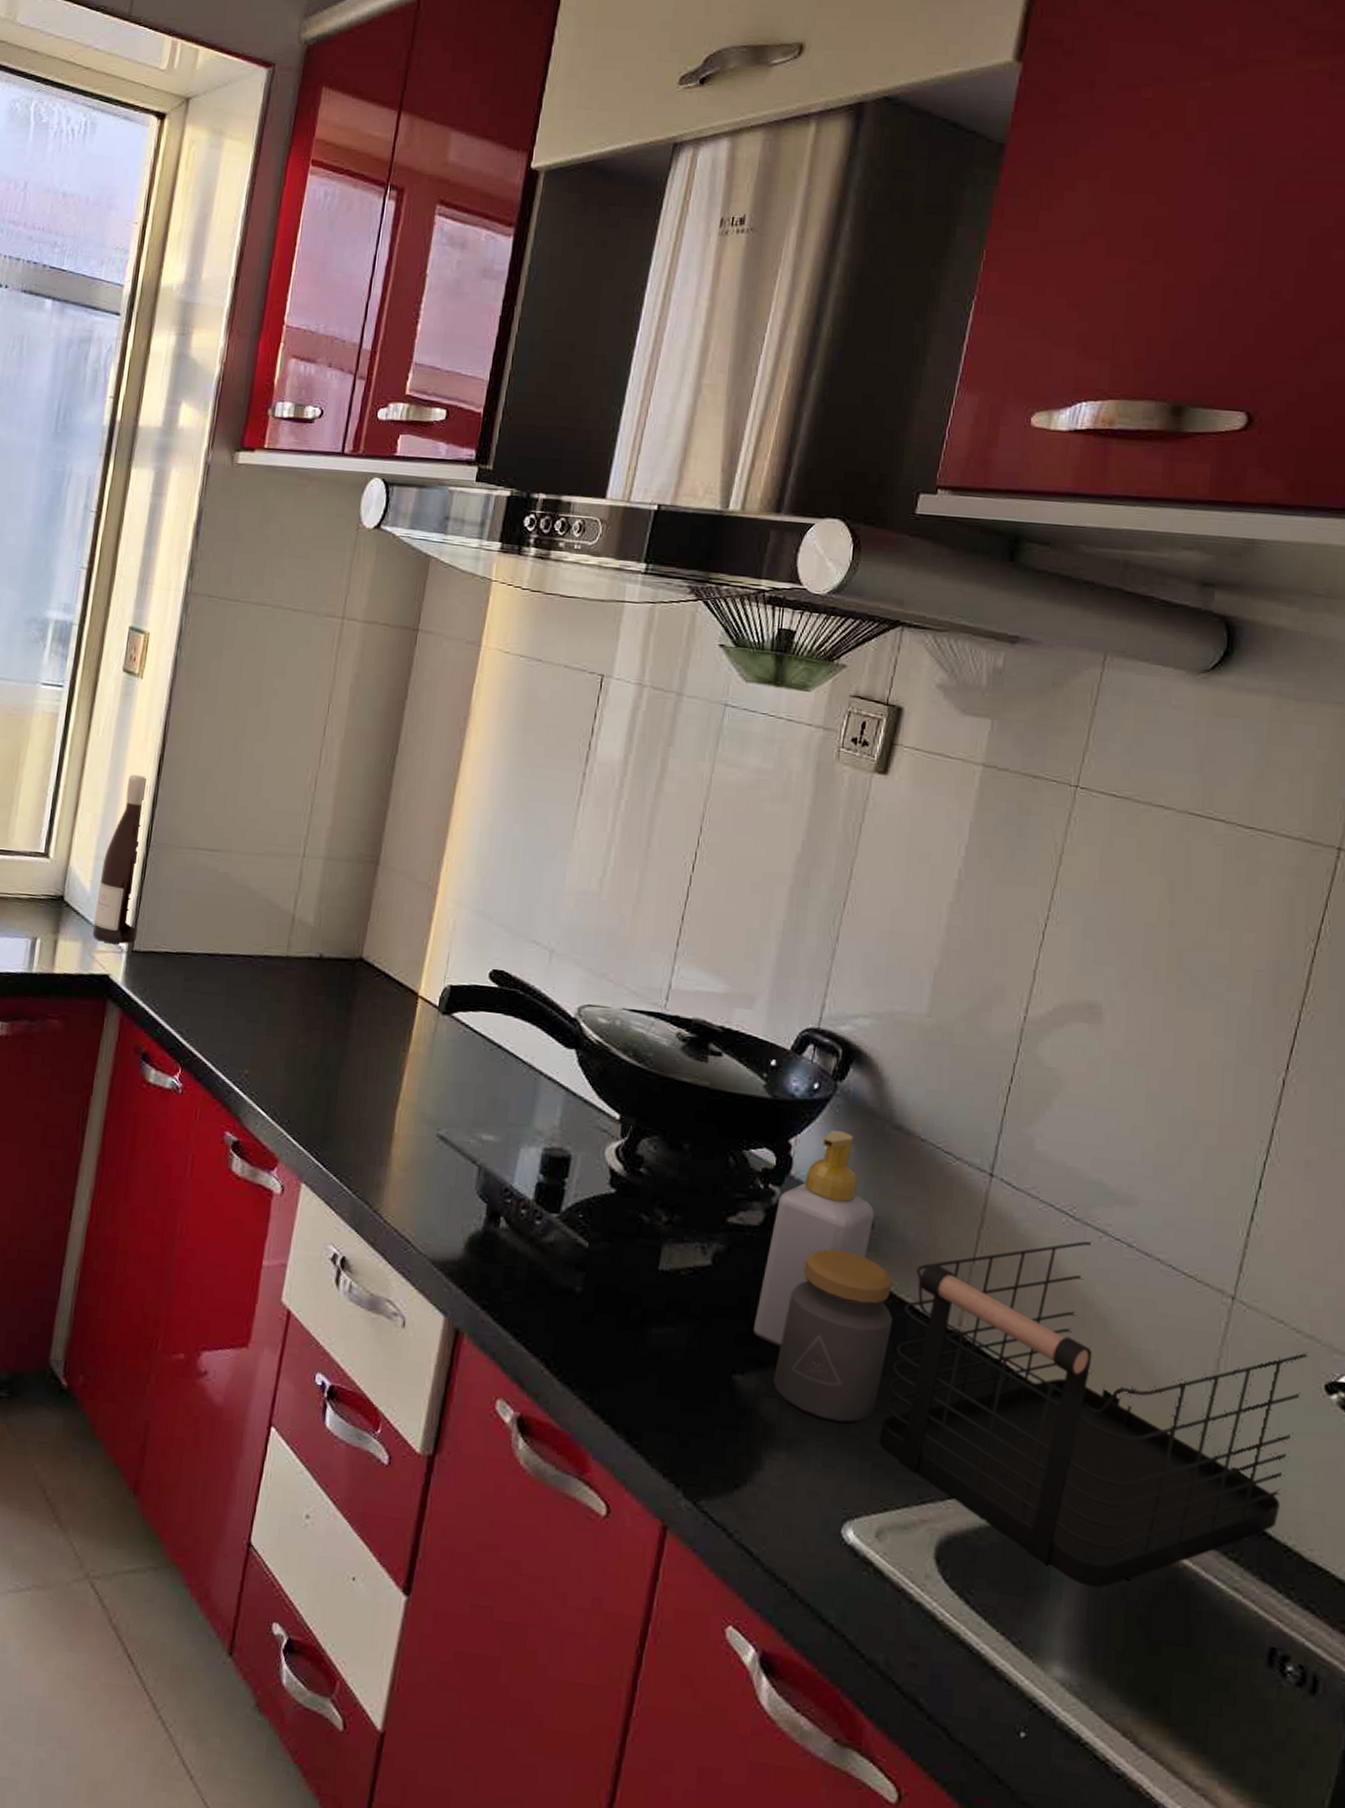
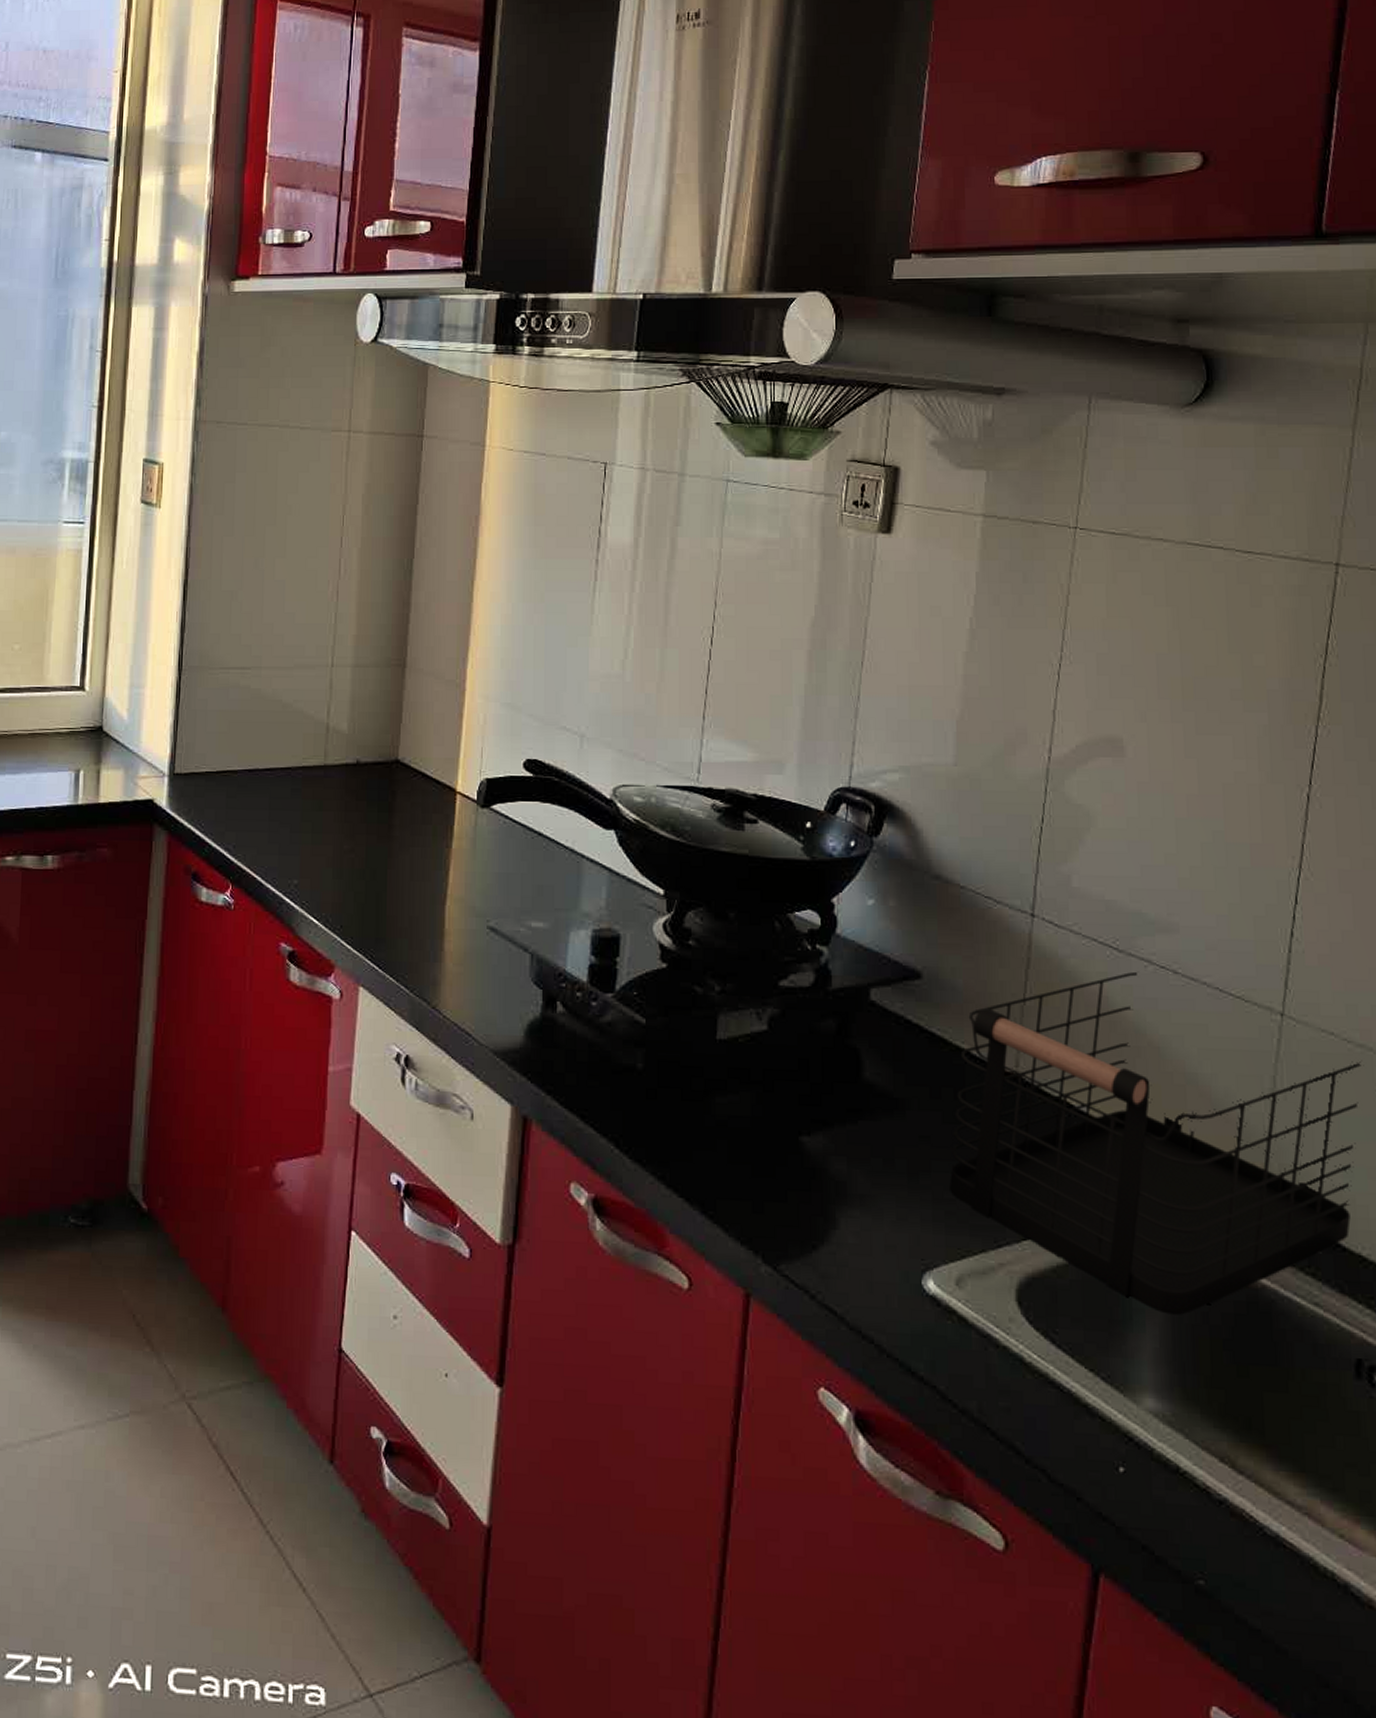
bottle: present [92,774,149,945] -> none [133,602,178,769]
soap bottle: present [754,1129,874,1347] -> none [816,885,922,1105]
jar: present [773,1249,893,1425] -> none [840,1003,951,1176]

